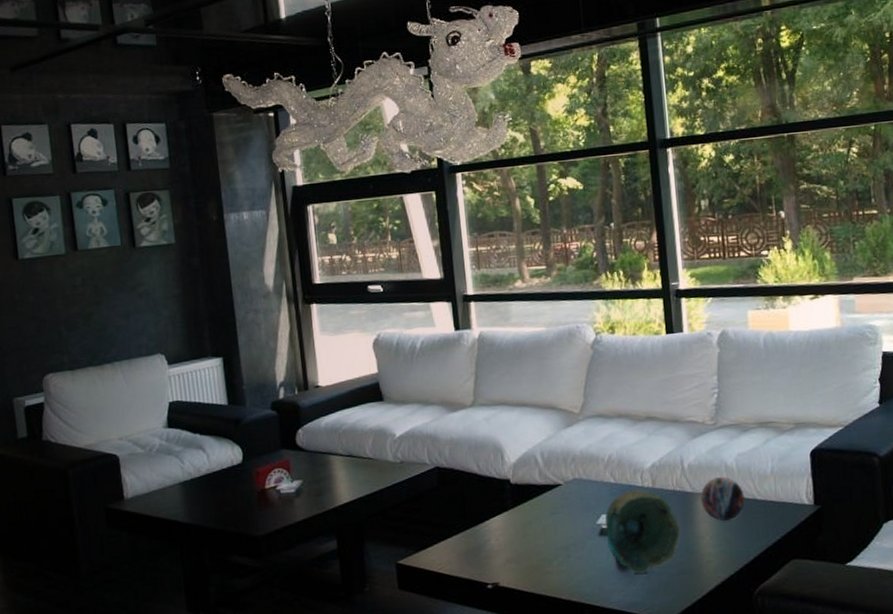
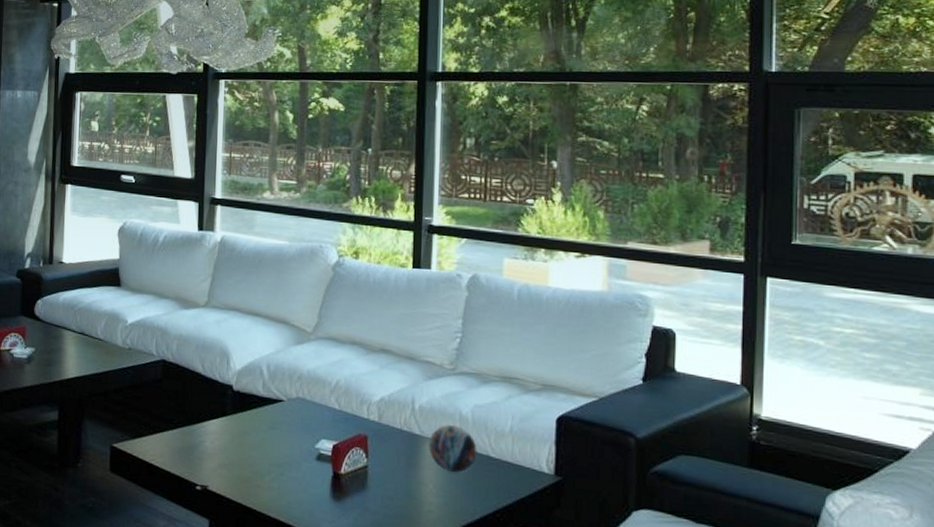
decorative bowl: present [604,489,681,574] -> none [323,420,403,508]

